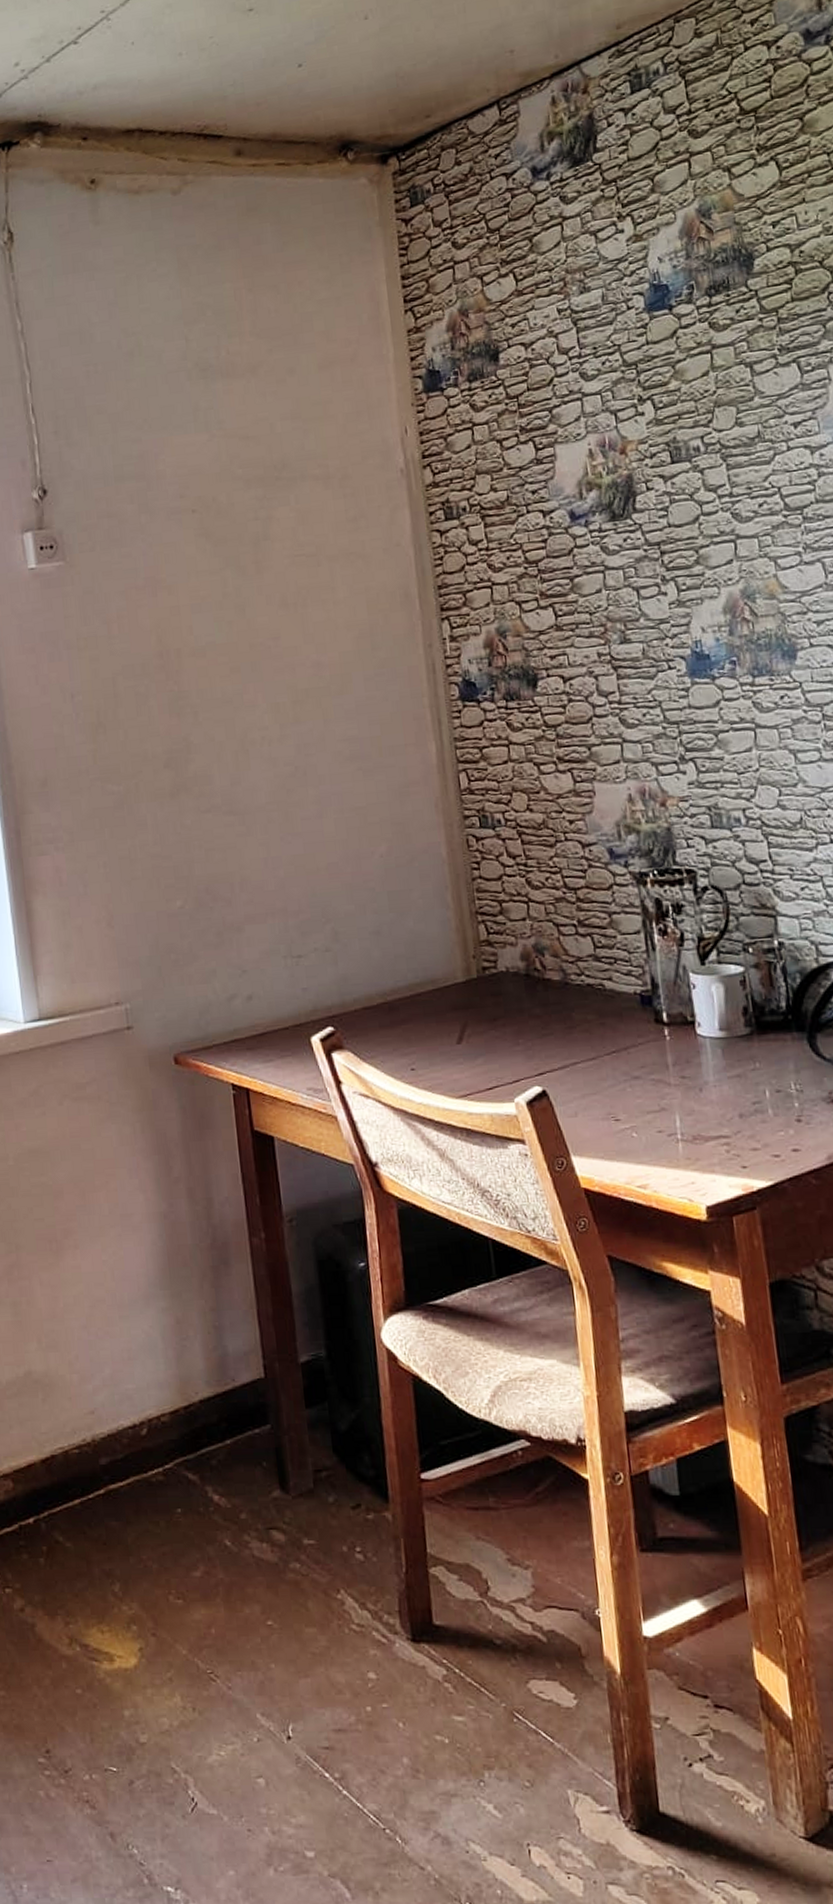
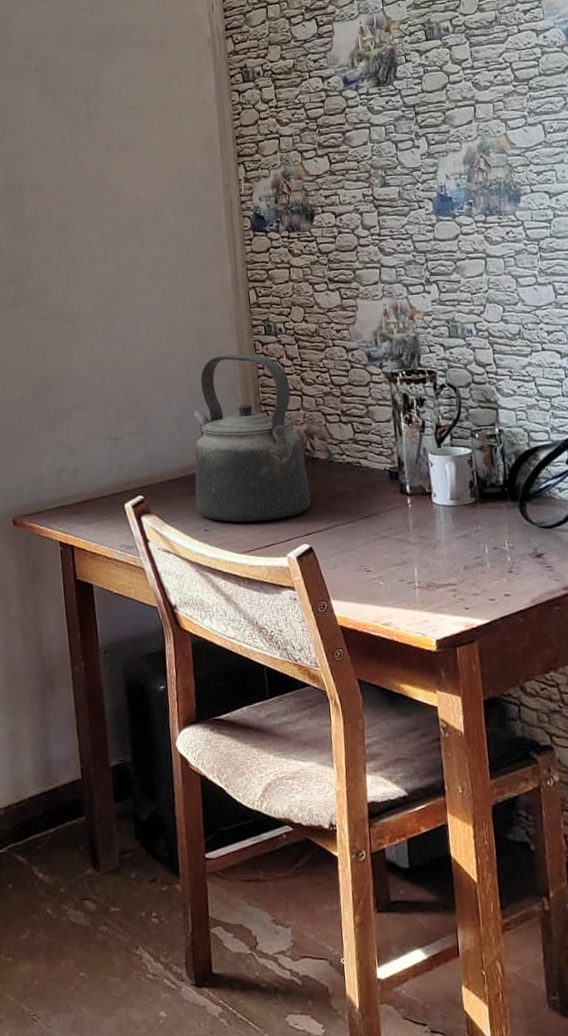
kettle: none [393,851,543,1059] -> present [193,354,311,522]

